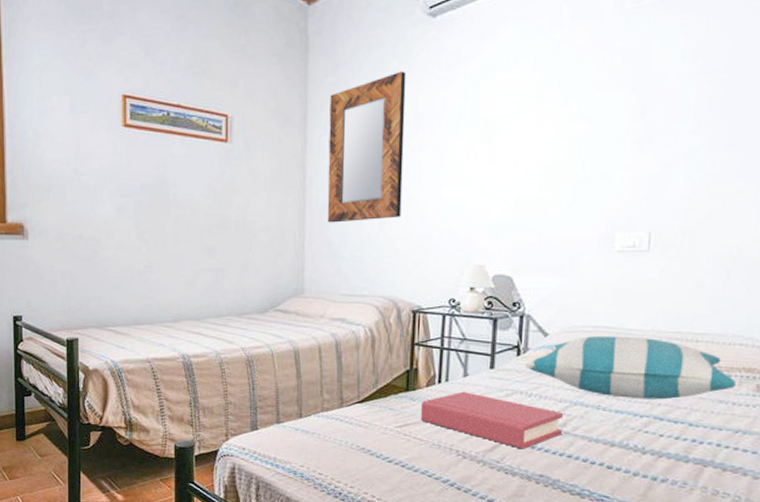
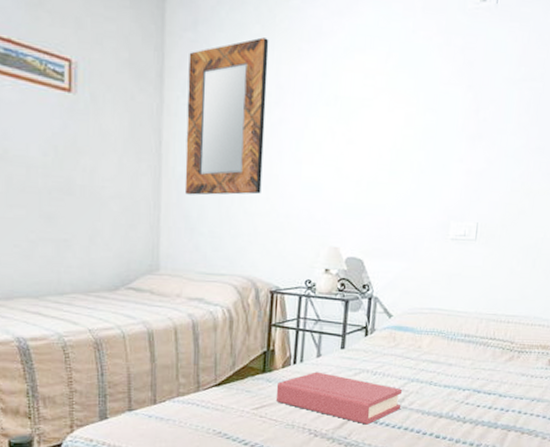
pillow: present [525,335,736,400] -> none [372,317,535,375]

